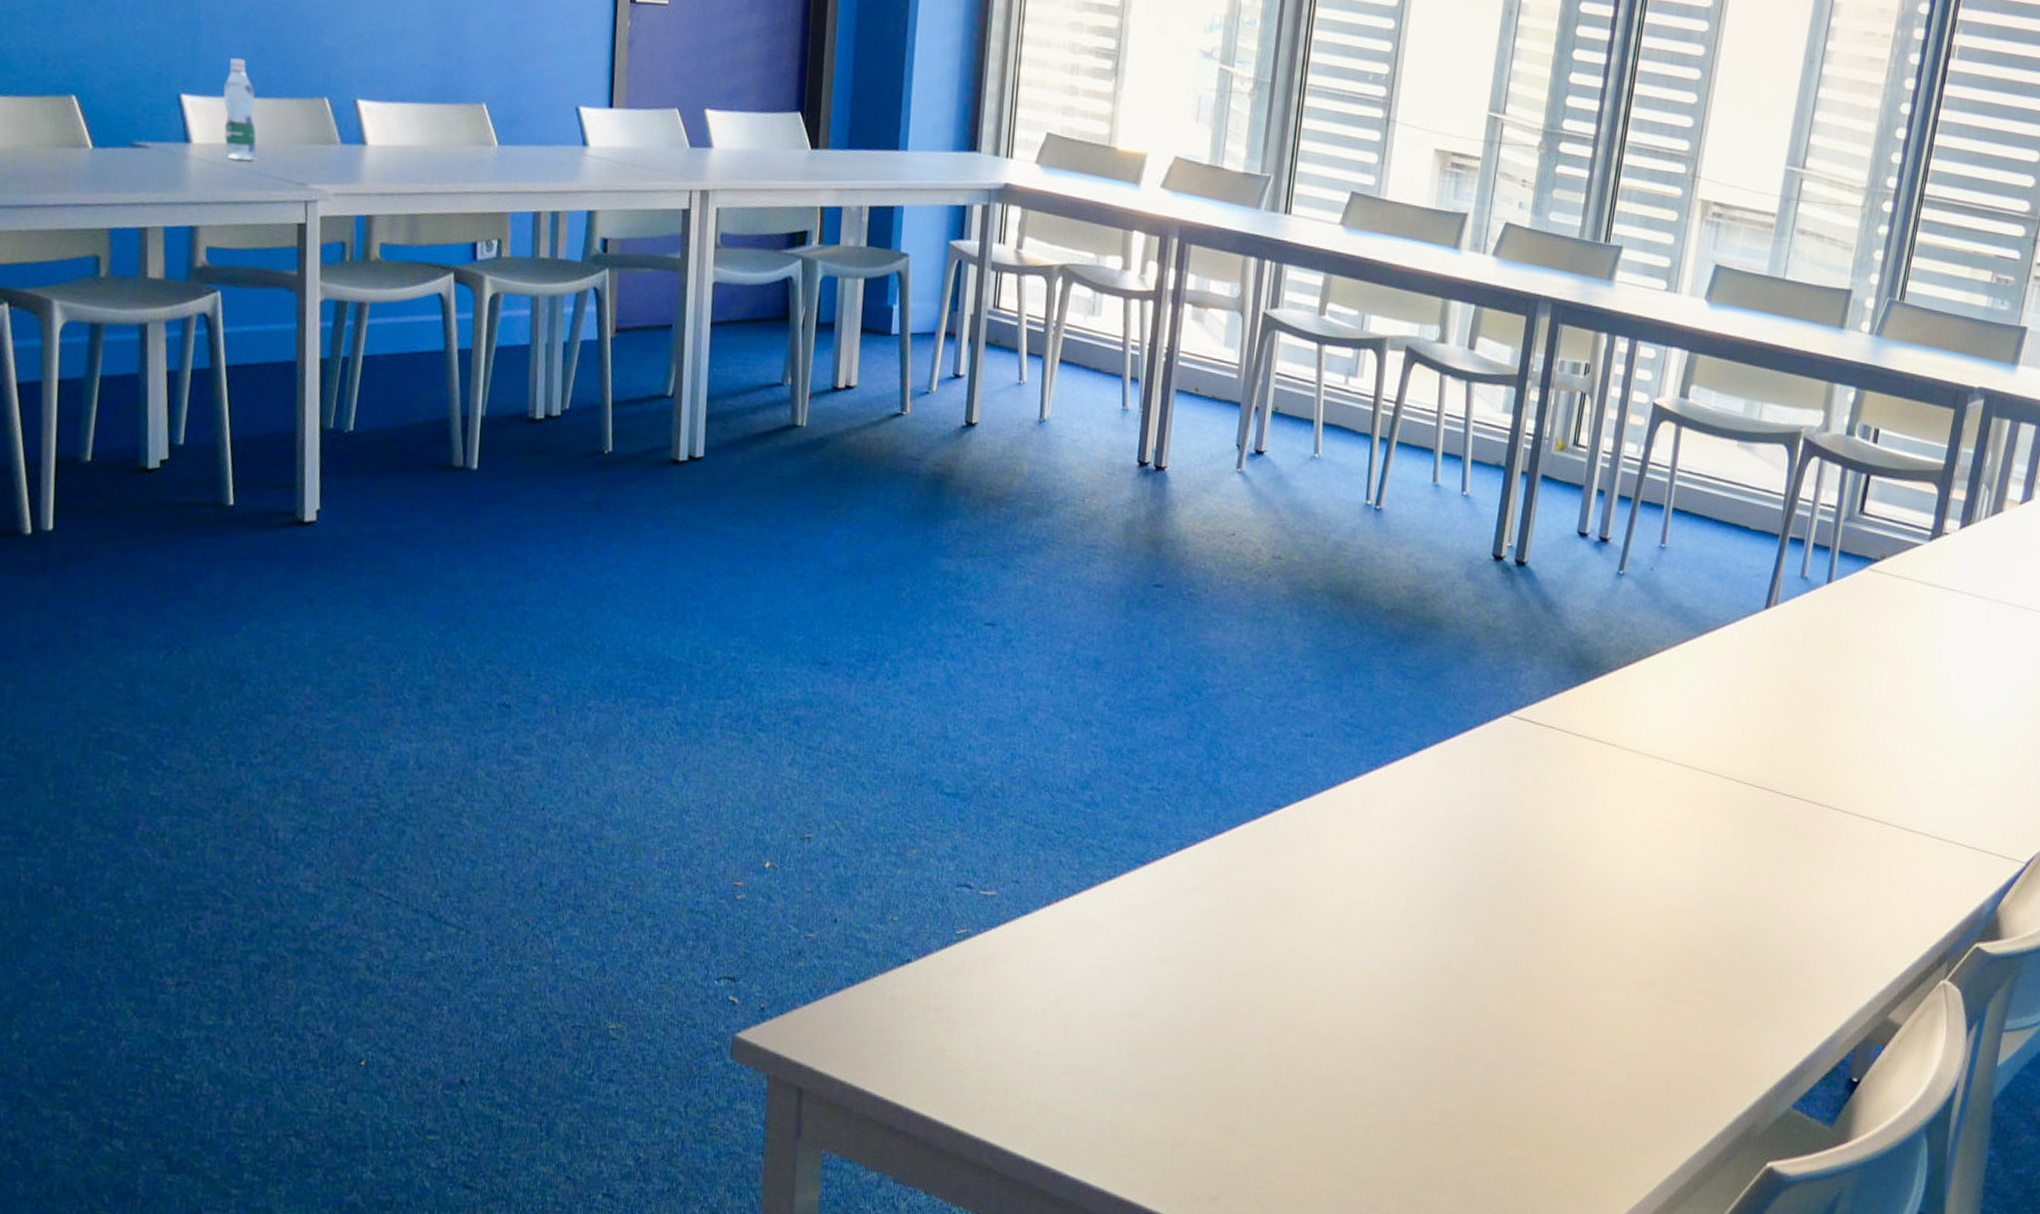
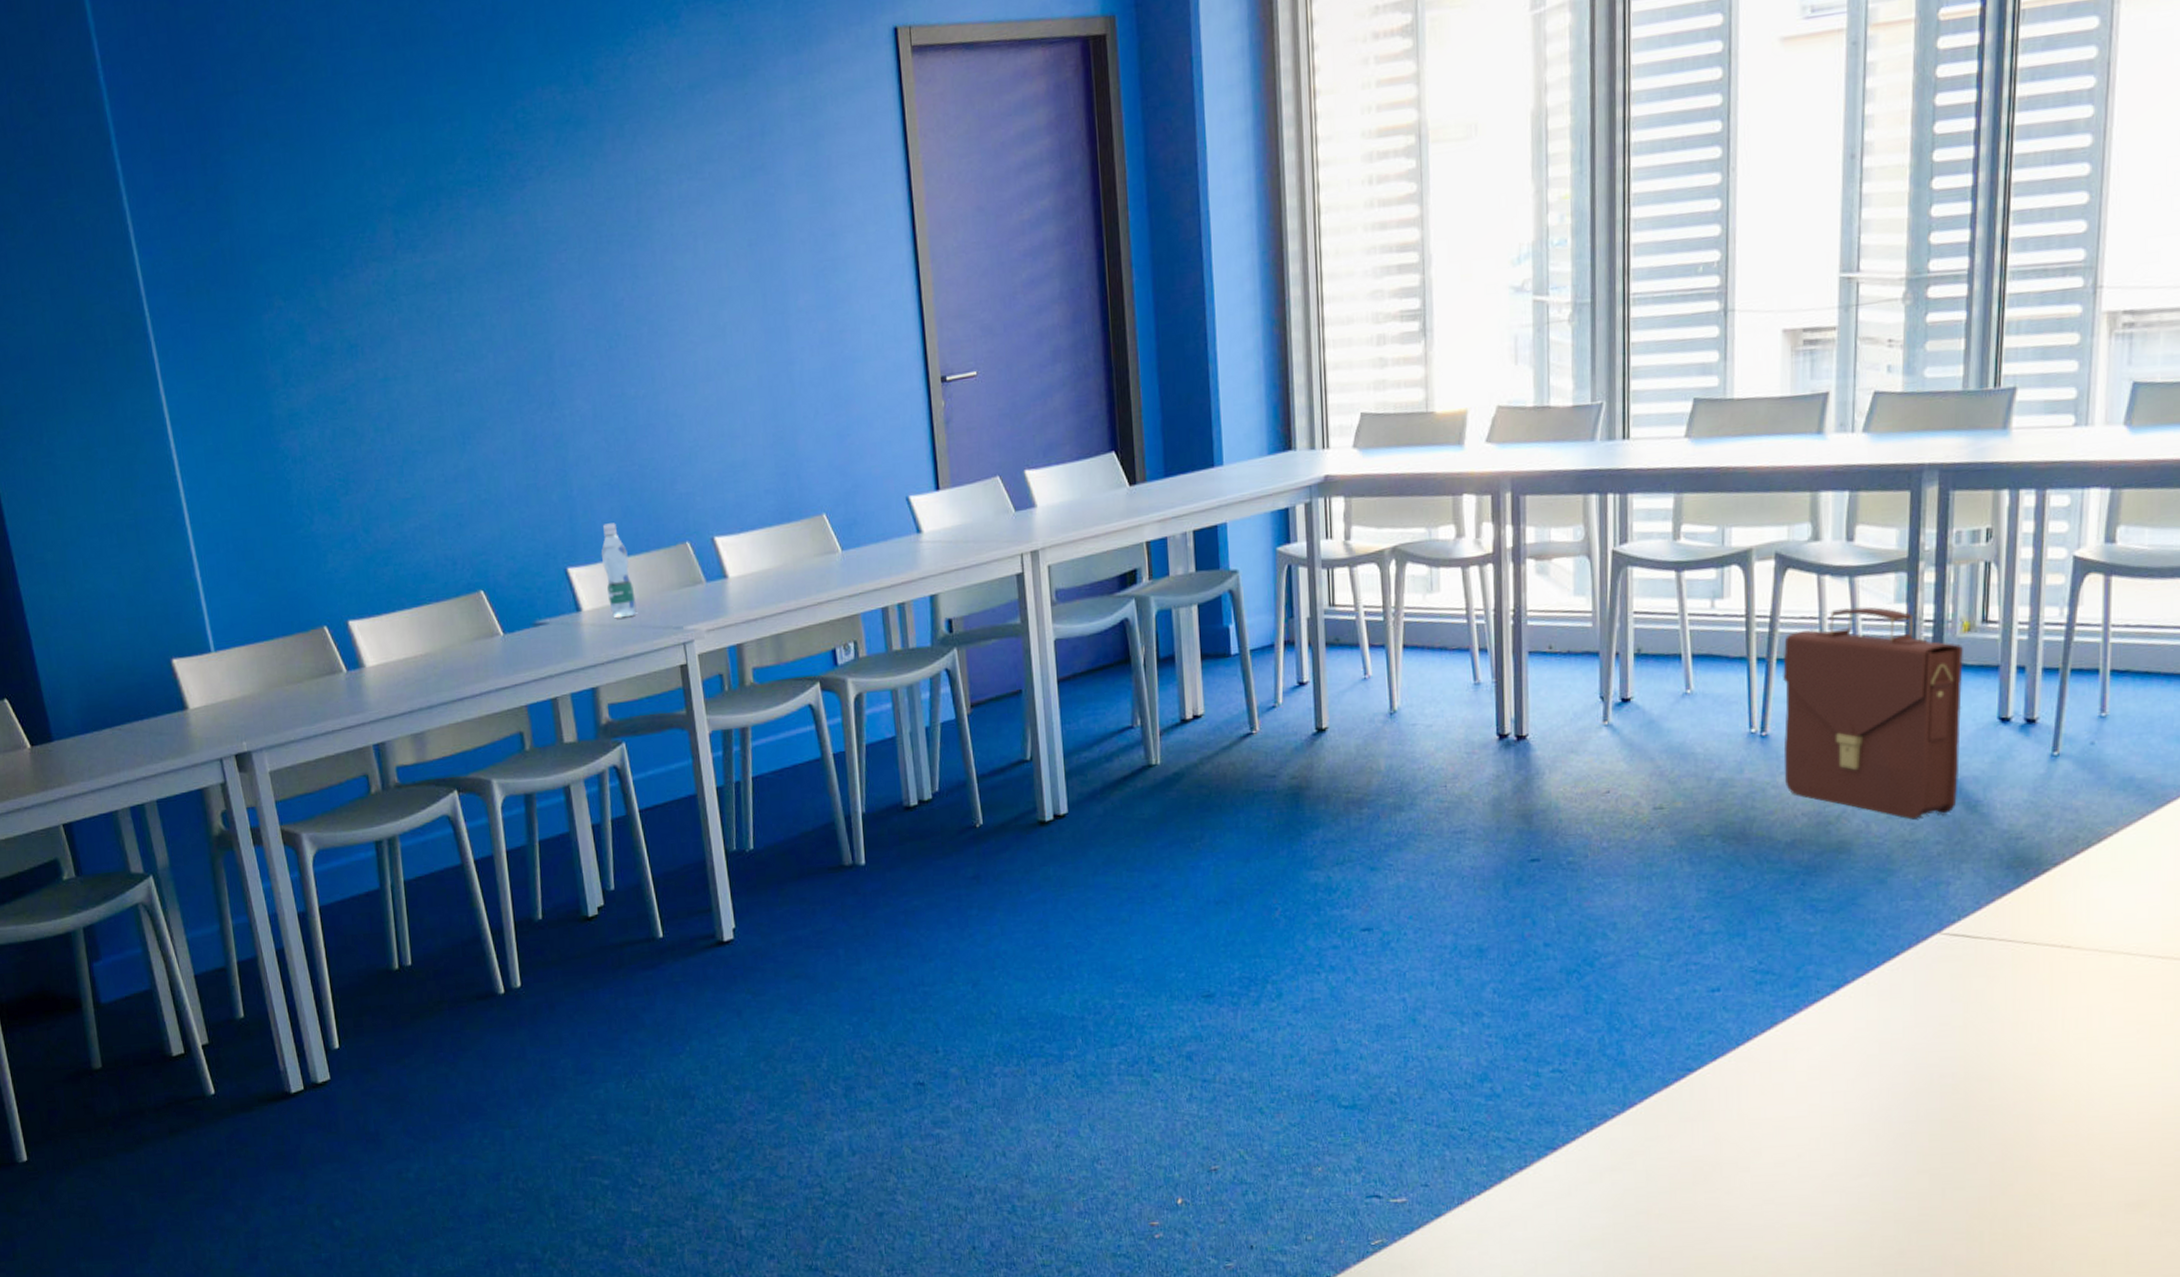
briefcase: none [1391,407,1555,609] -> present [1783,606,1963,819]

